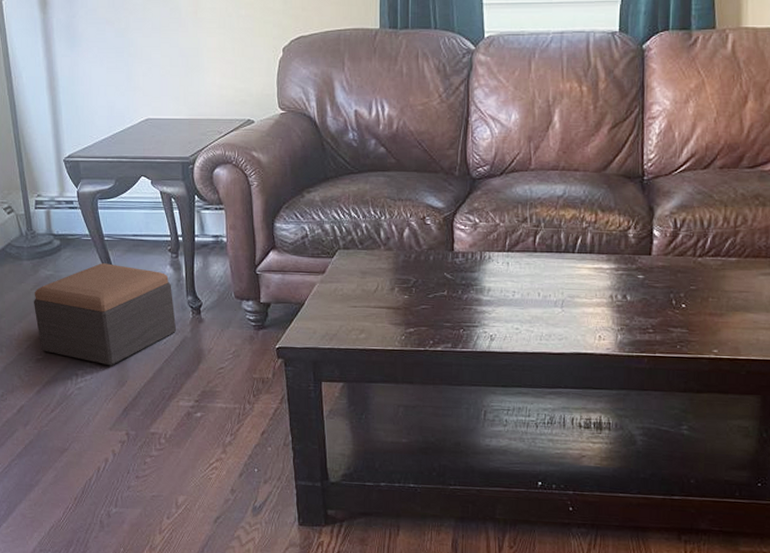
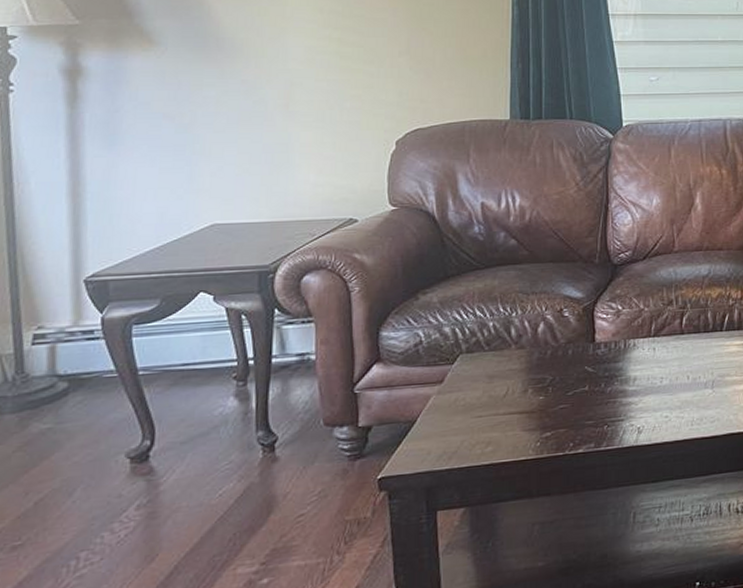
footstool: present [34,263,177,366] -> none [15,403,239,538]

